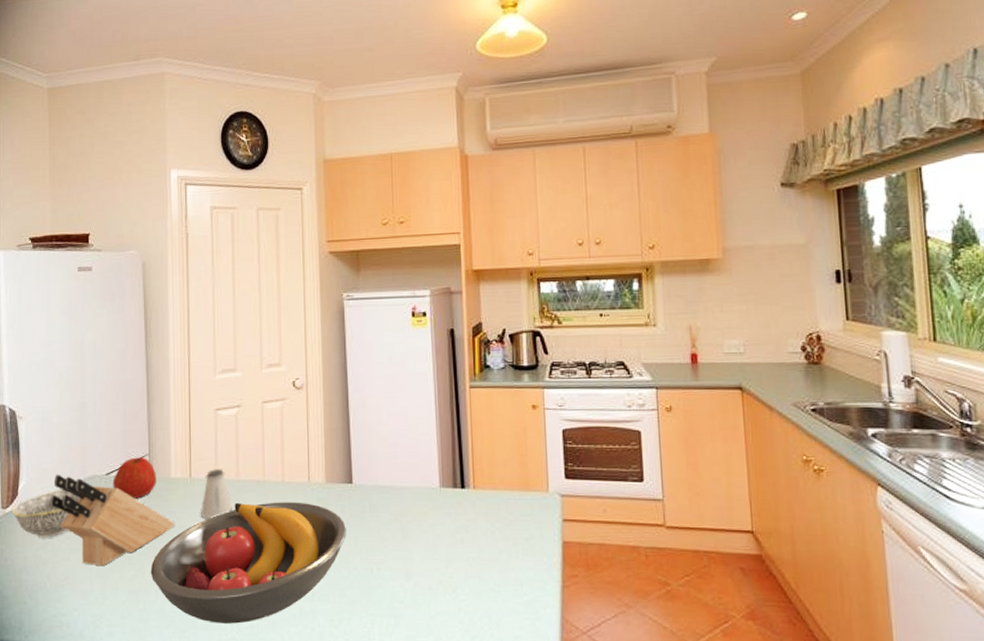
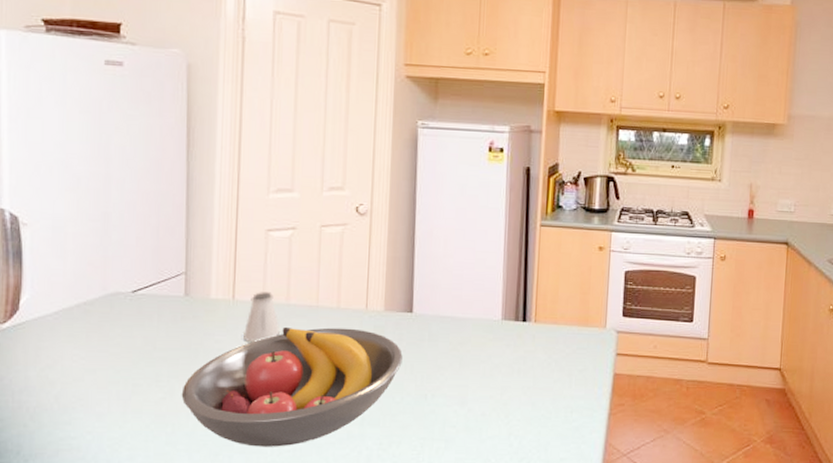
bowl: present [11,489,79,538] -> none [10,305,98,357]
knife block: present [50,474,175,567] -> none [60,288,213,389]
apple: present [113,457,156,499] -> none [140,275,193,319]

